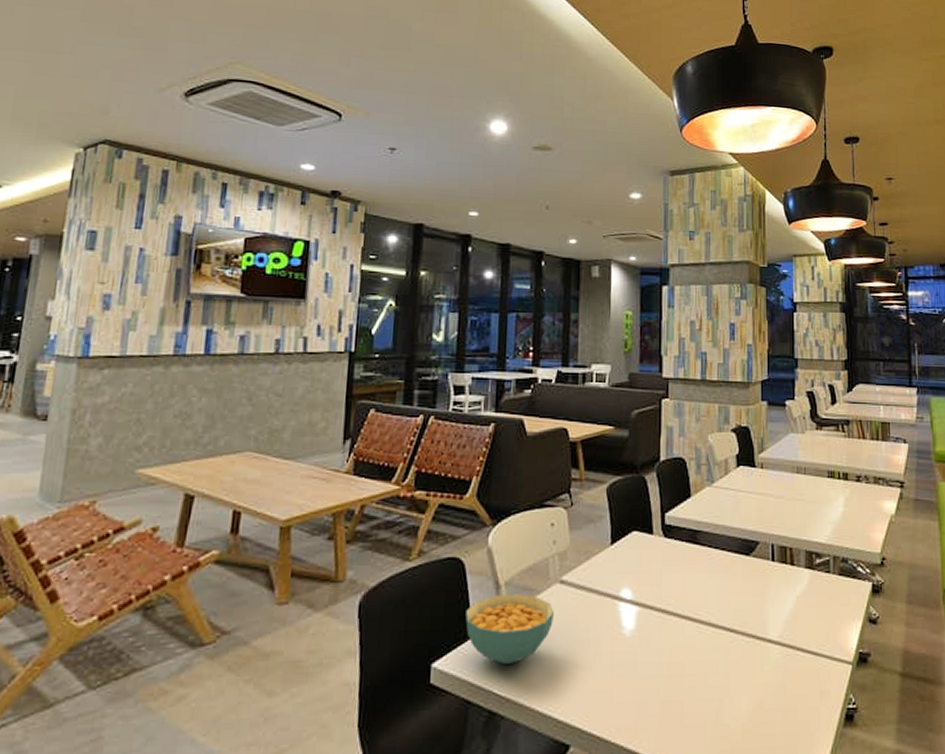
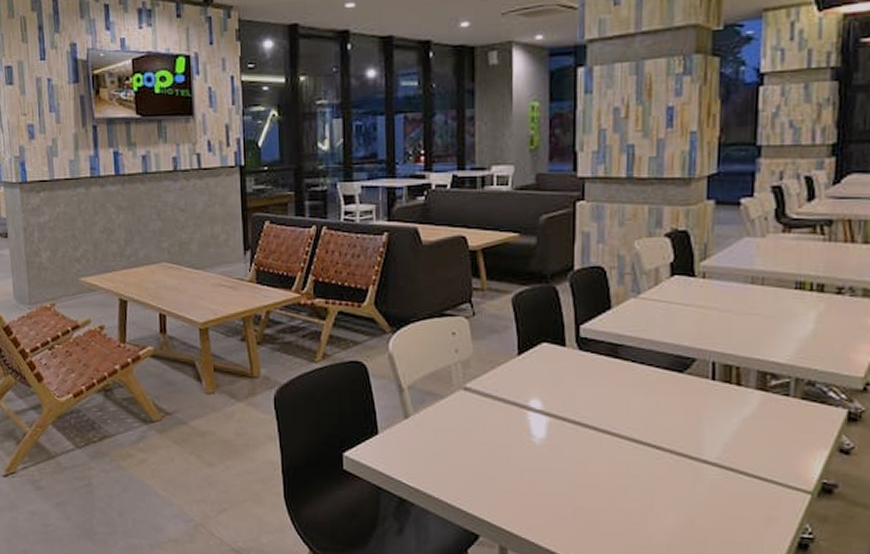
cereal bowl: present [465,594,554,664] -> none [372,397,458,459]

